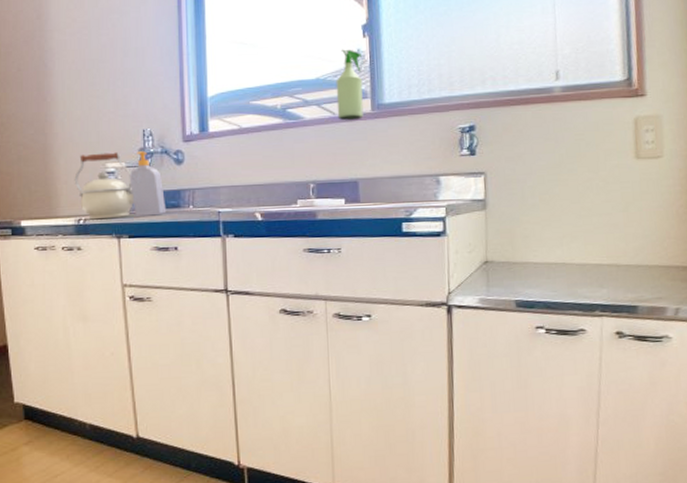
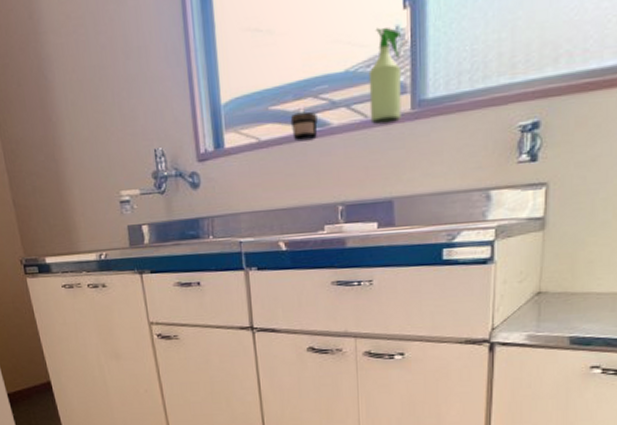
kettle: present [74,152,135,220] -> none [90,177,153,255]
soap bottle: present [129,151,167,217] -> none [145,175,186,250]
jar: none [268,107,293,130] -> present [290,111,318,142]

